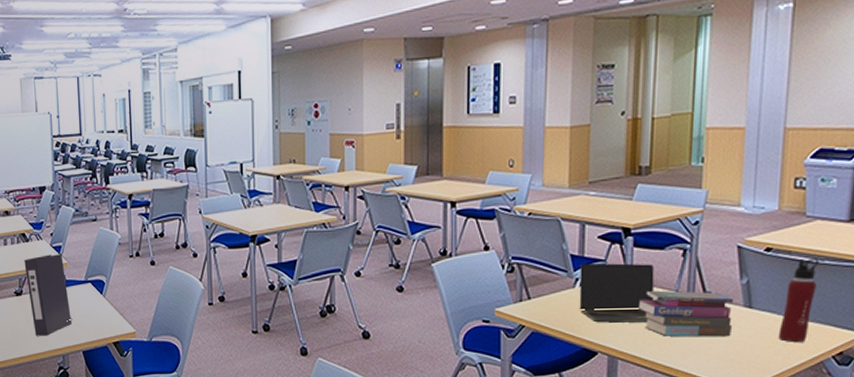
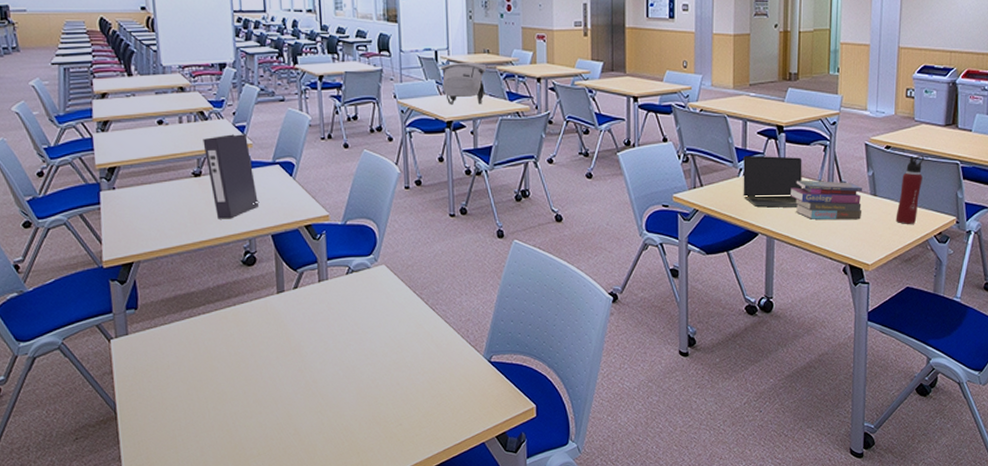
backpack: none [245,173,293,218] -> present [440,62,487,105]

